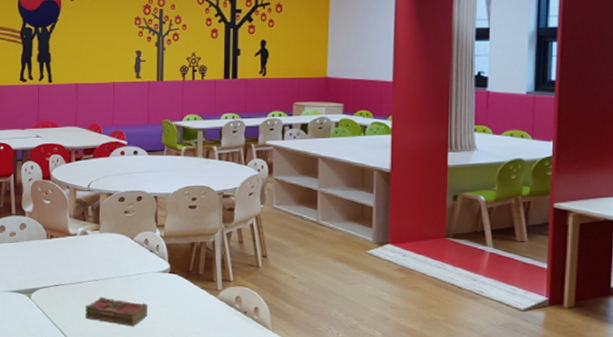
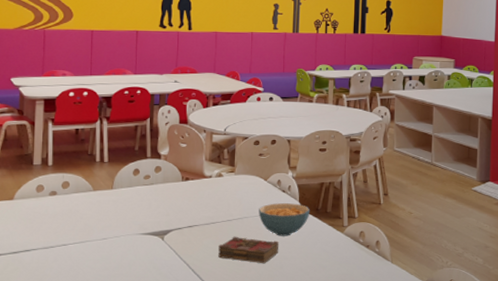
cereal bowl: none [126,263,181,299] -> present [259,203,310,236]

